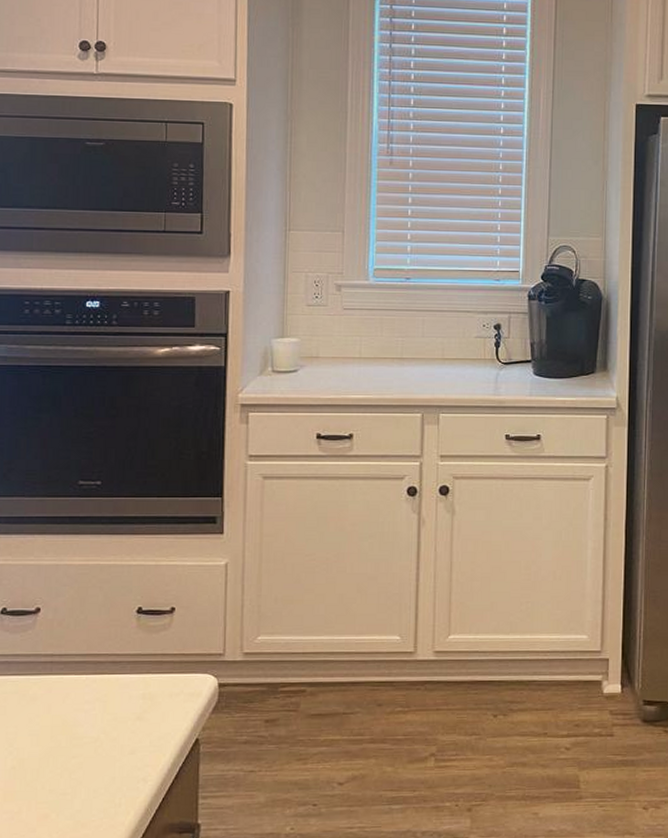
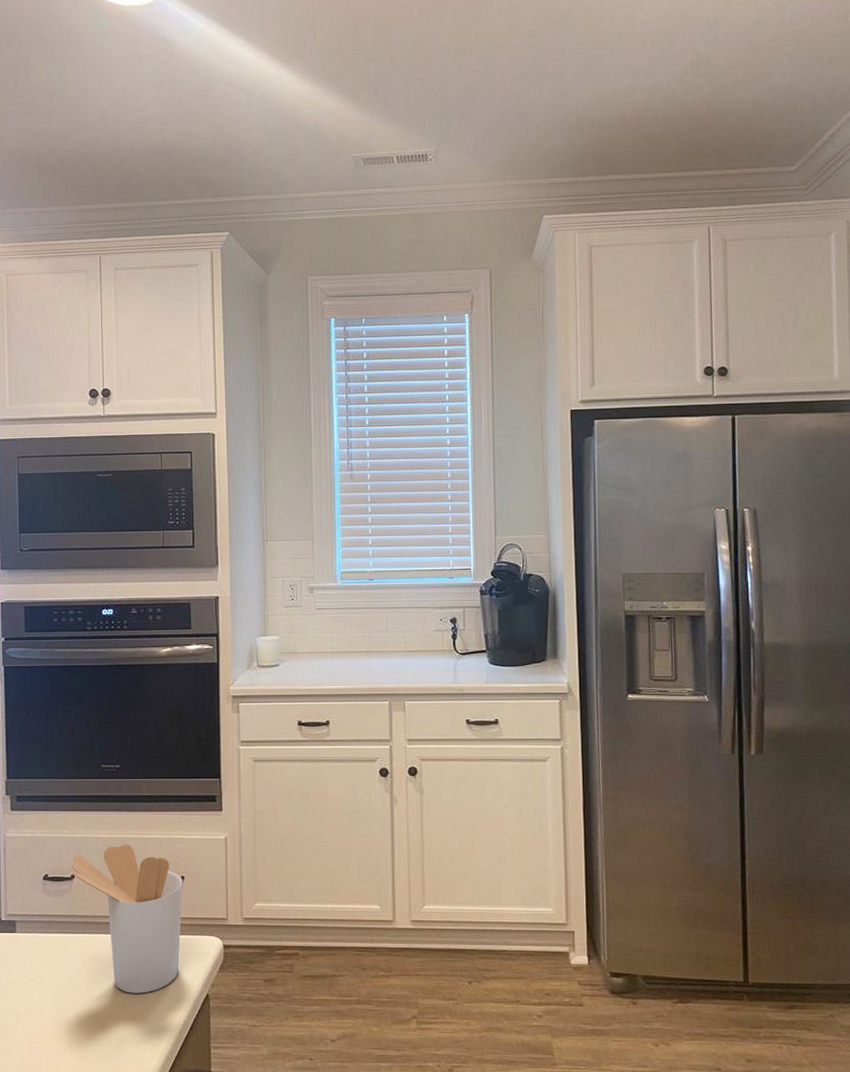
utensil holder: none [37,572,173,741] -> present [72,844,183,994]

